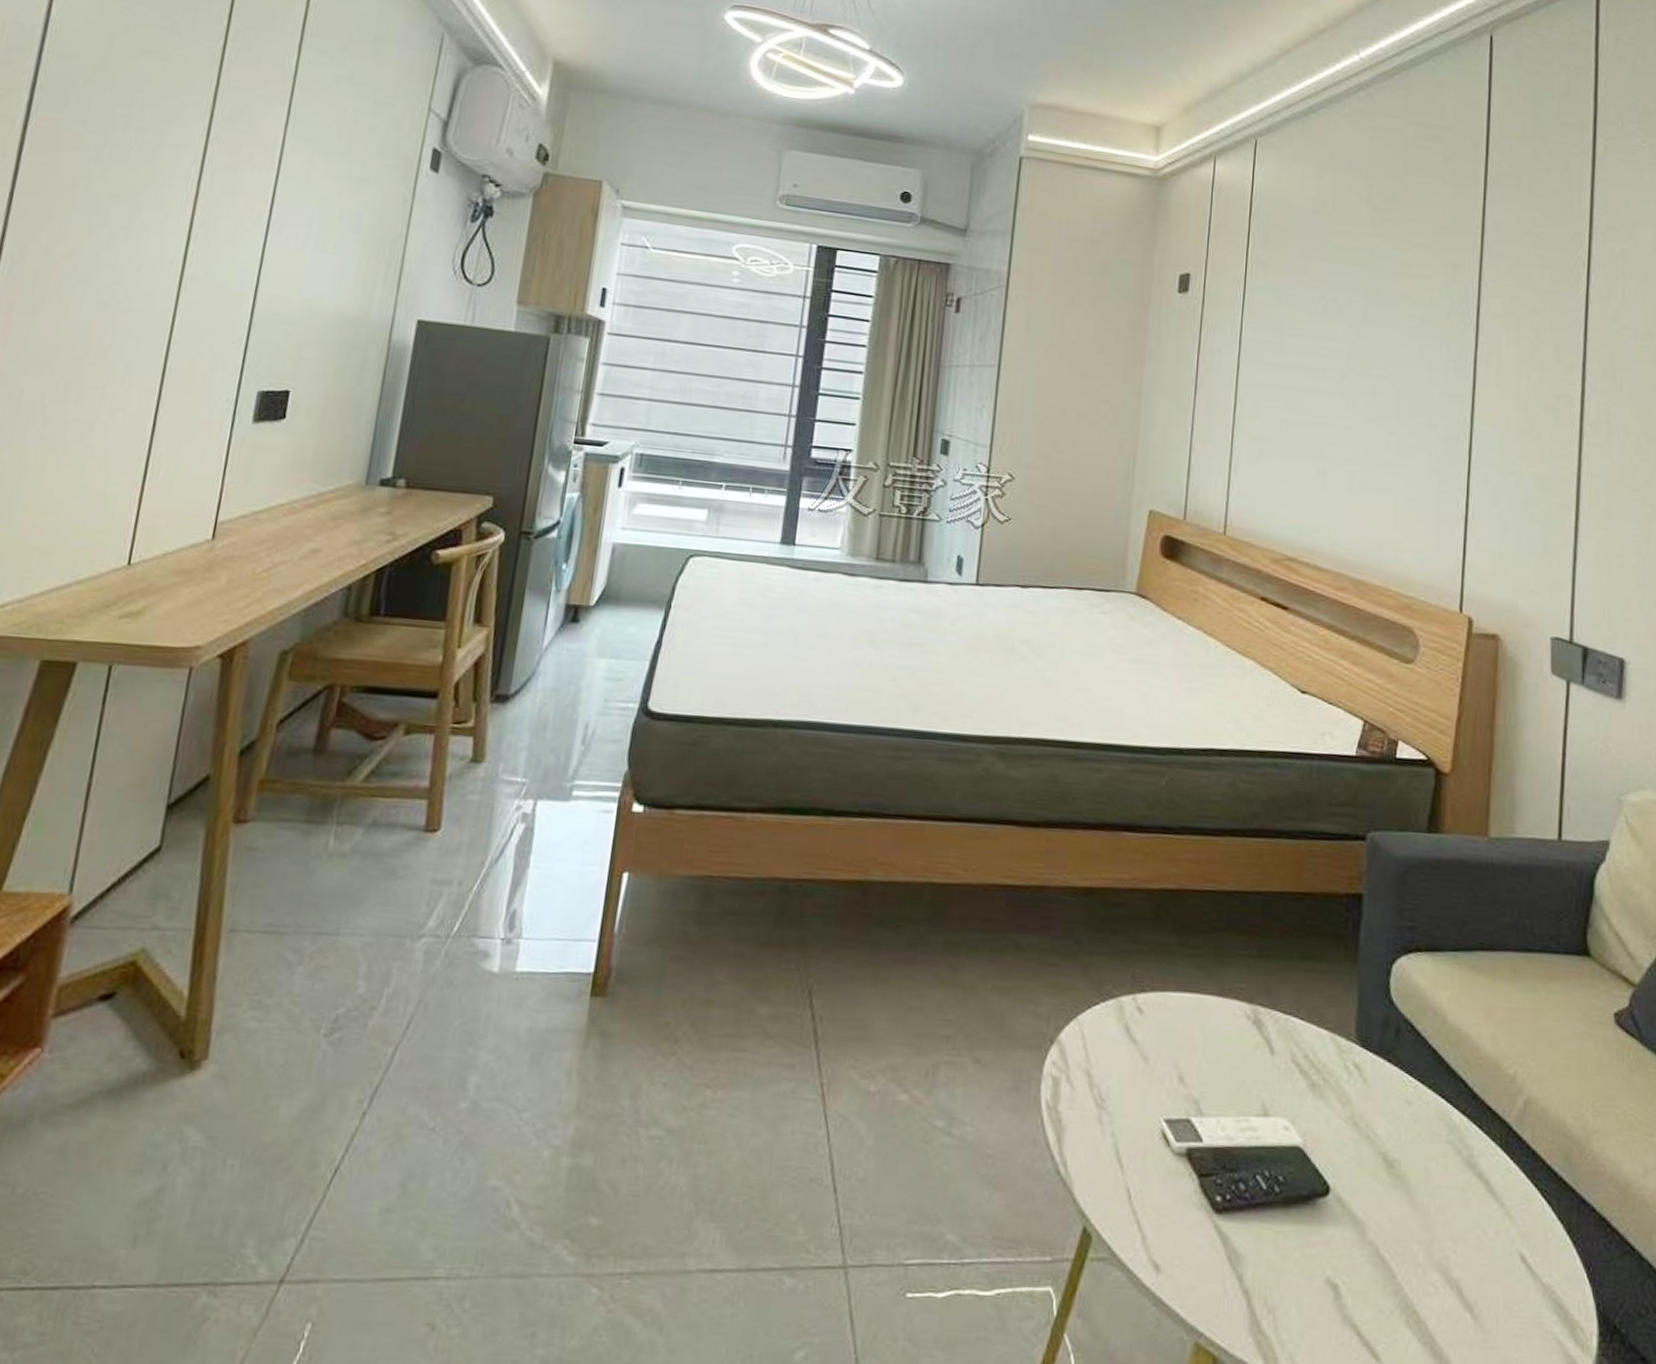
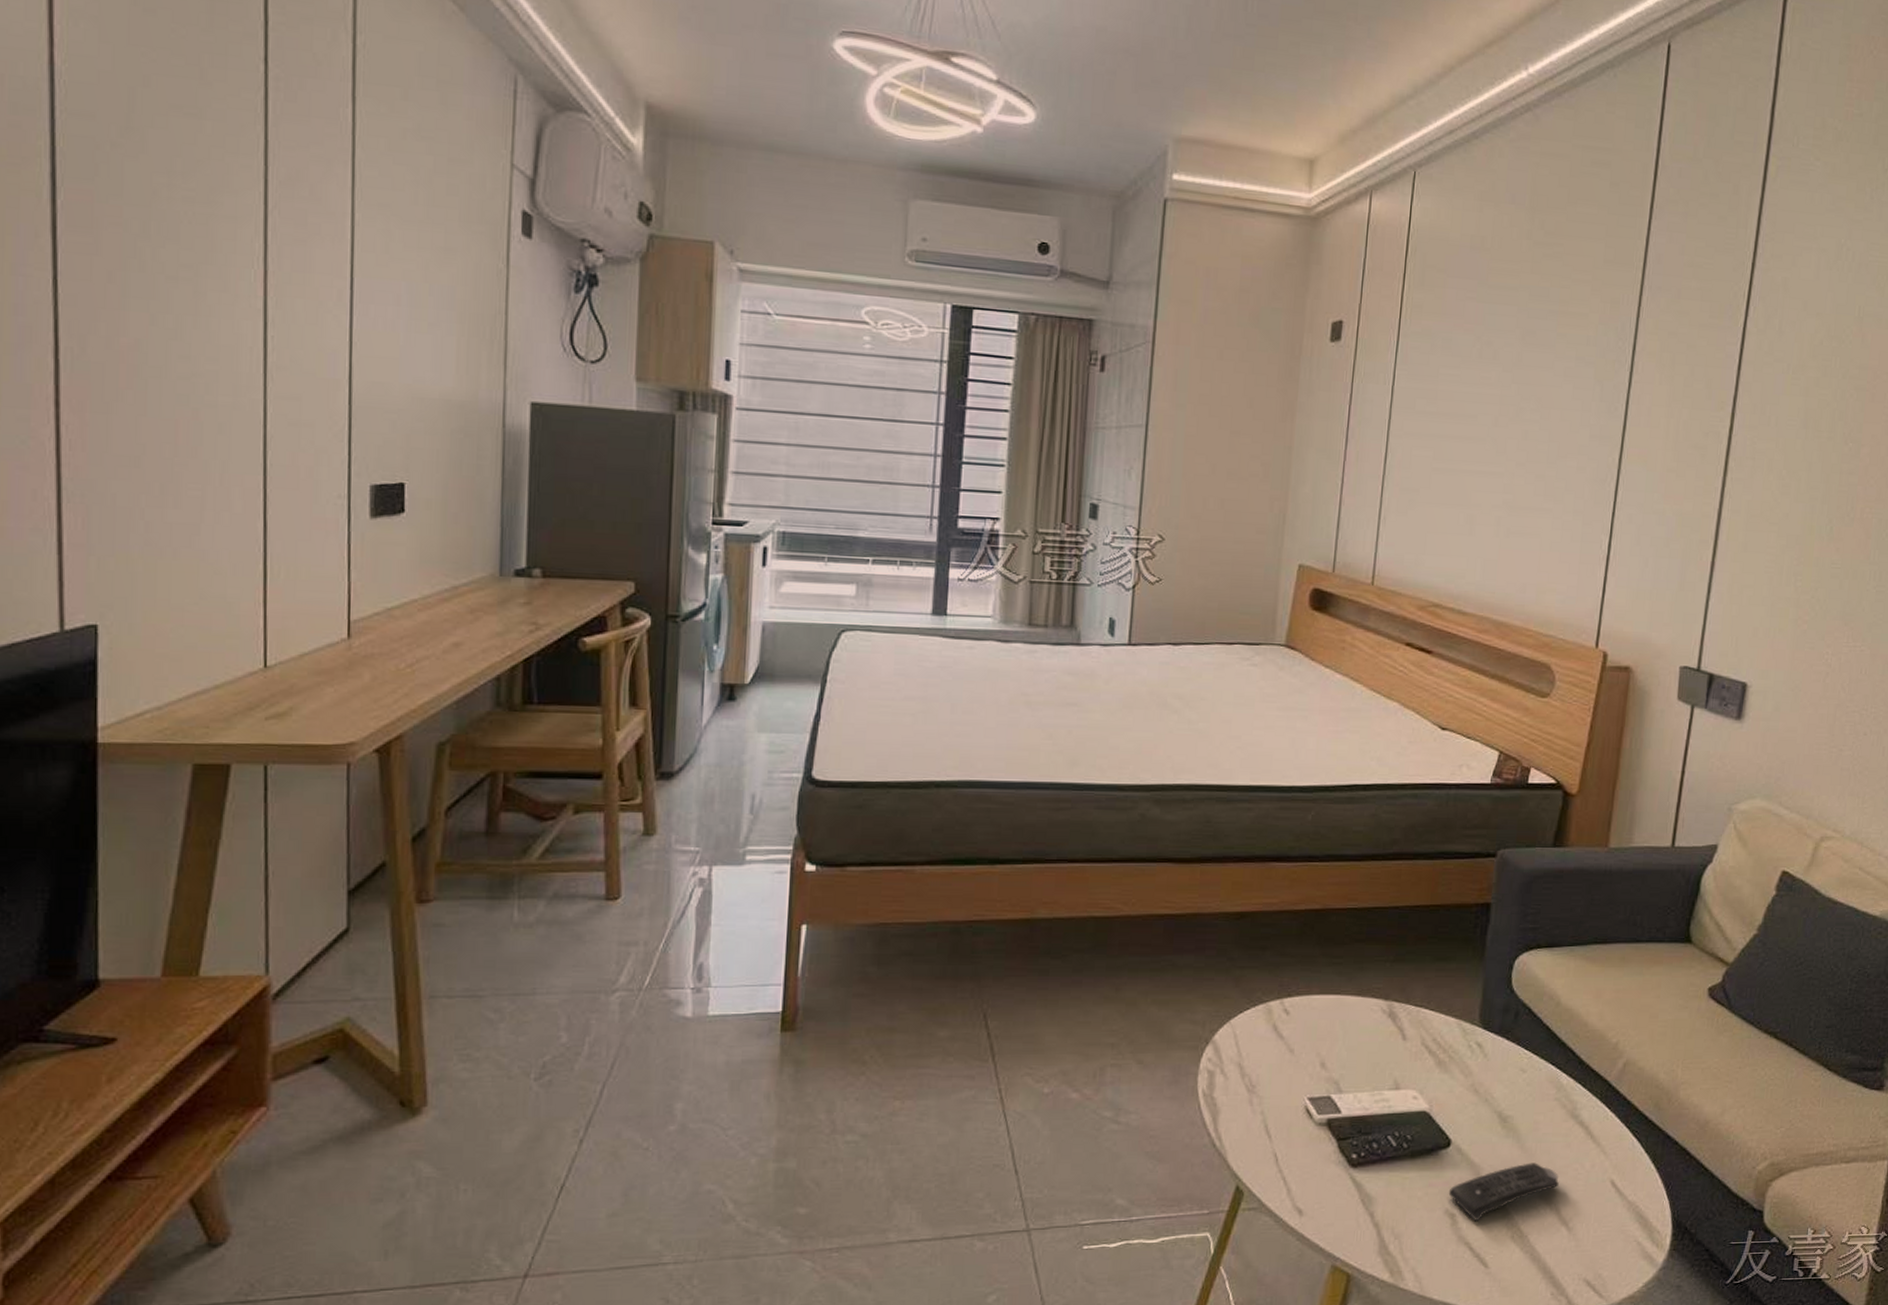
remote control: none [1329,1223,1459,1298] -> present [1448,1162,1559,1222]

